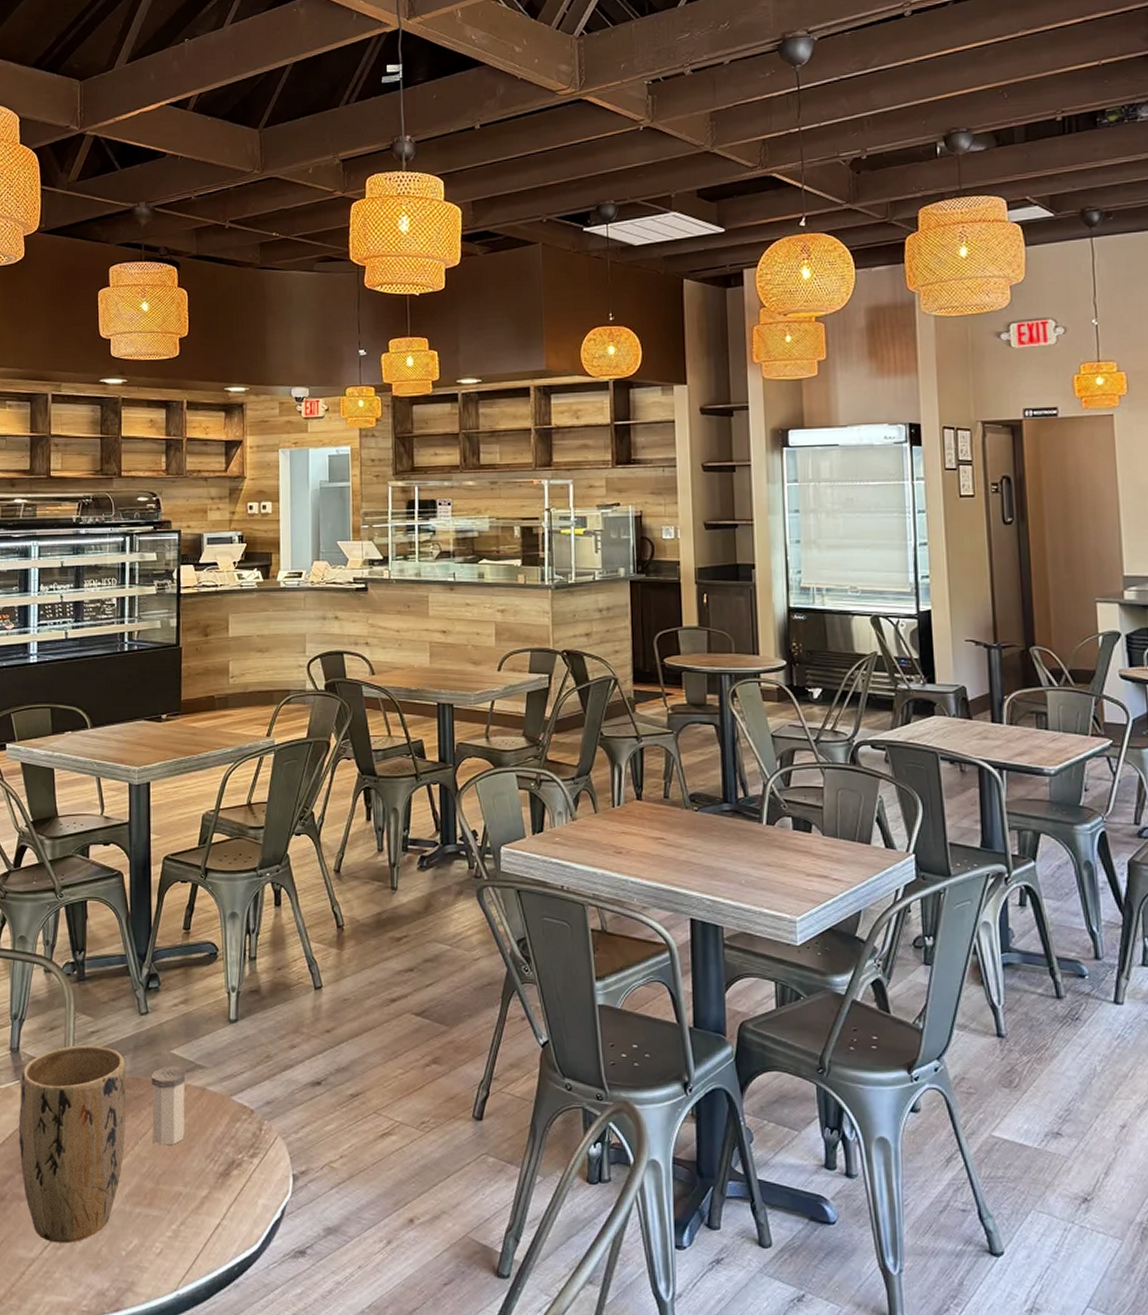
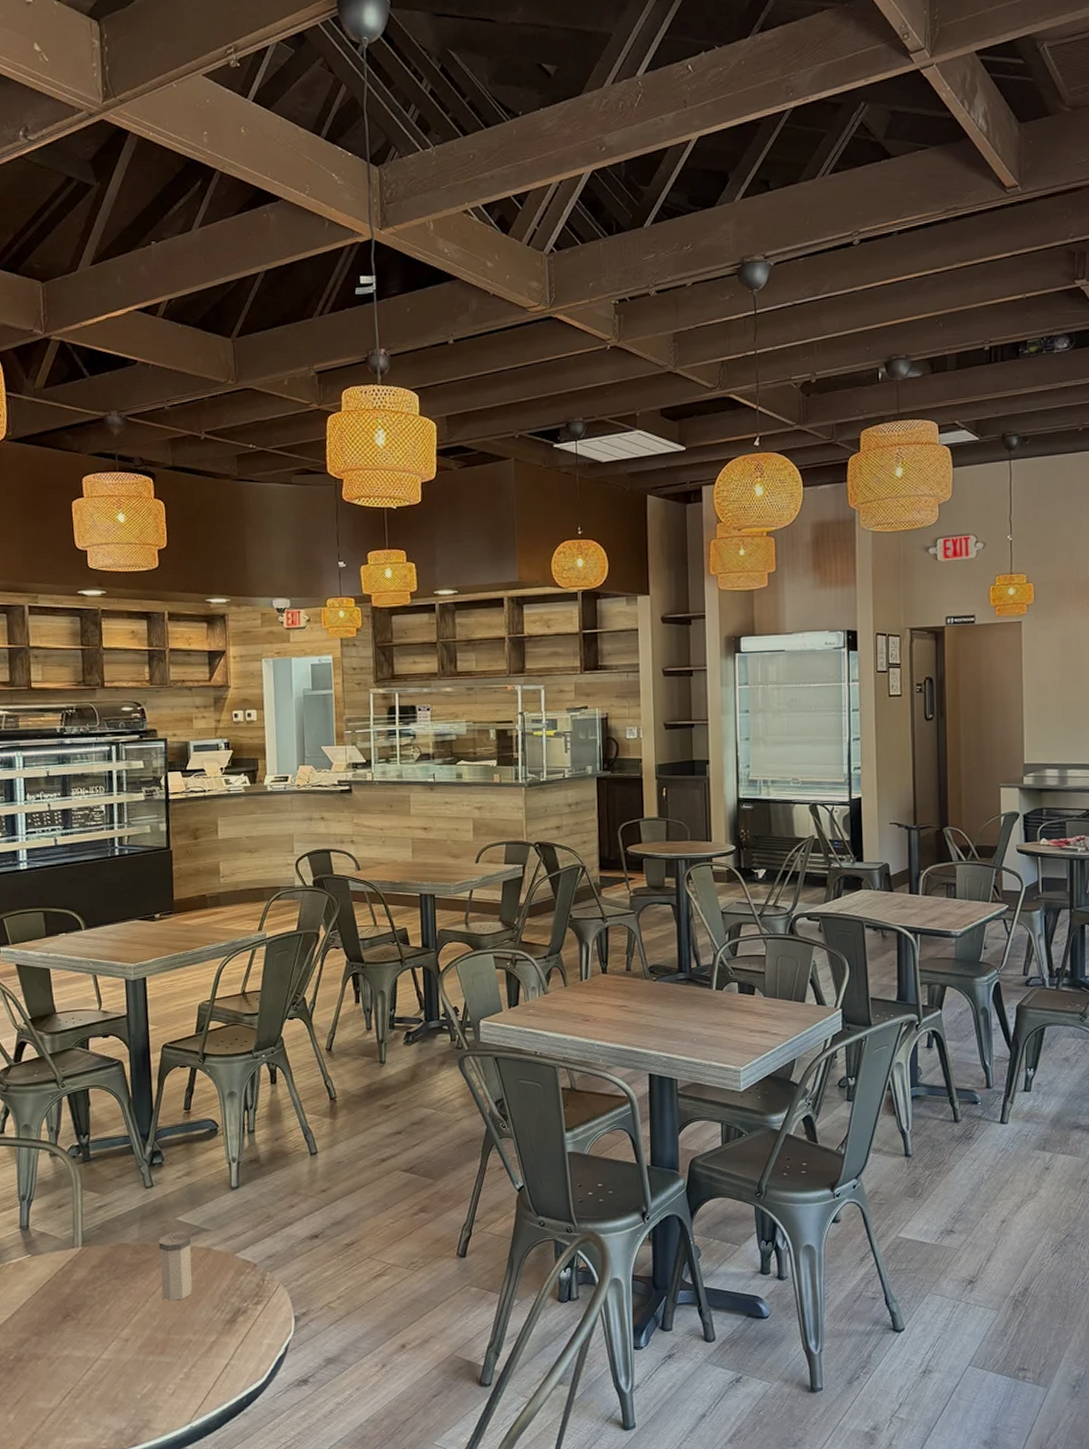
plant pot: present [18,1045,126,1244] -> none [31,1219,136,1393]

